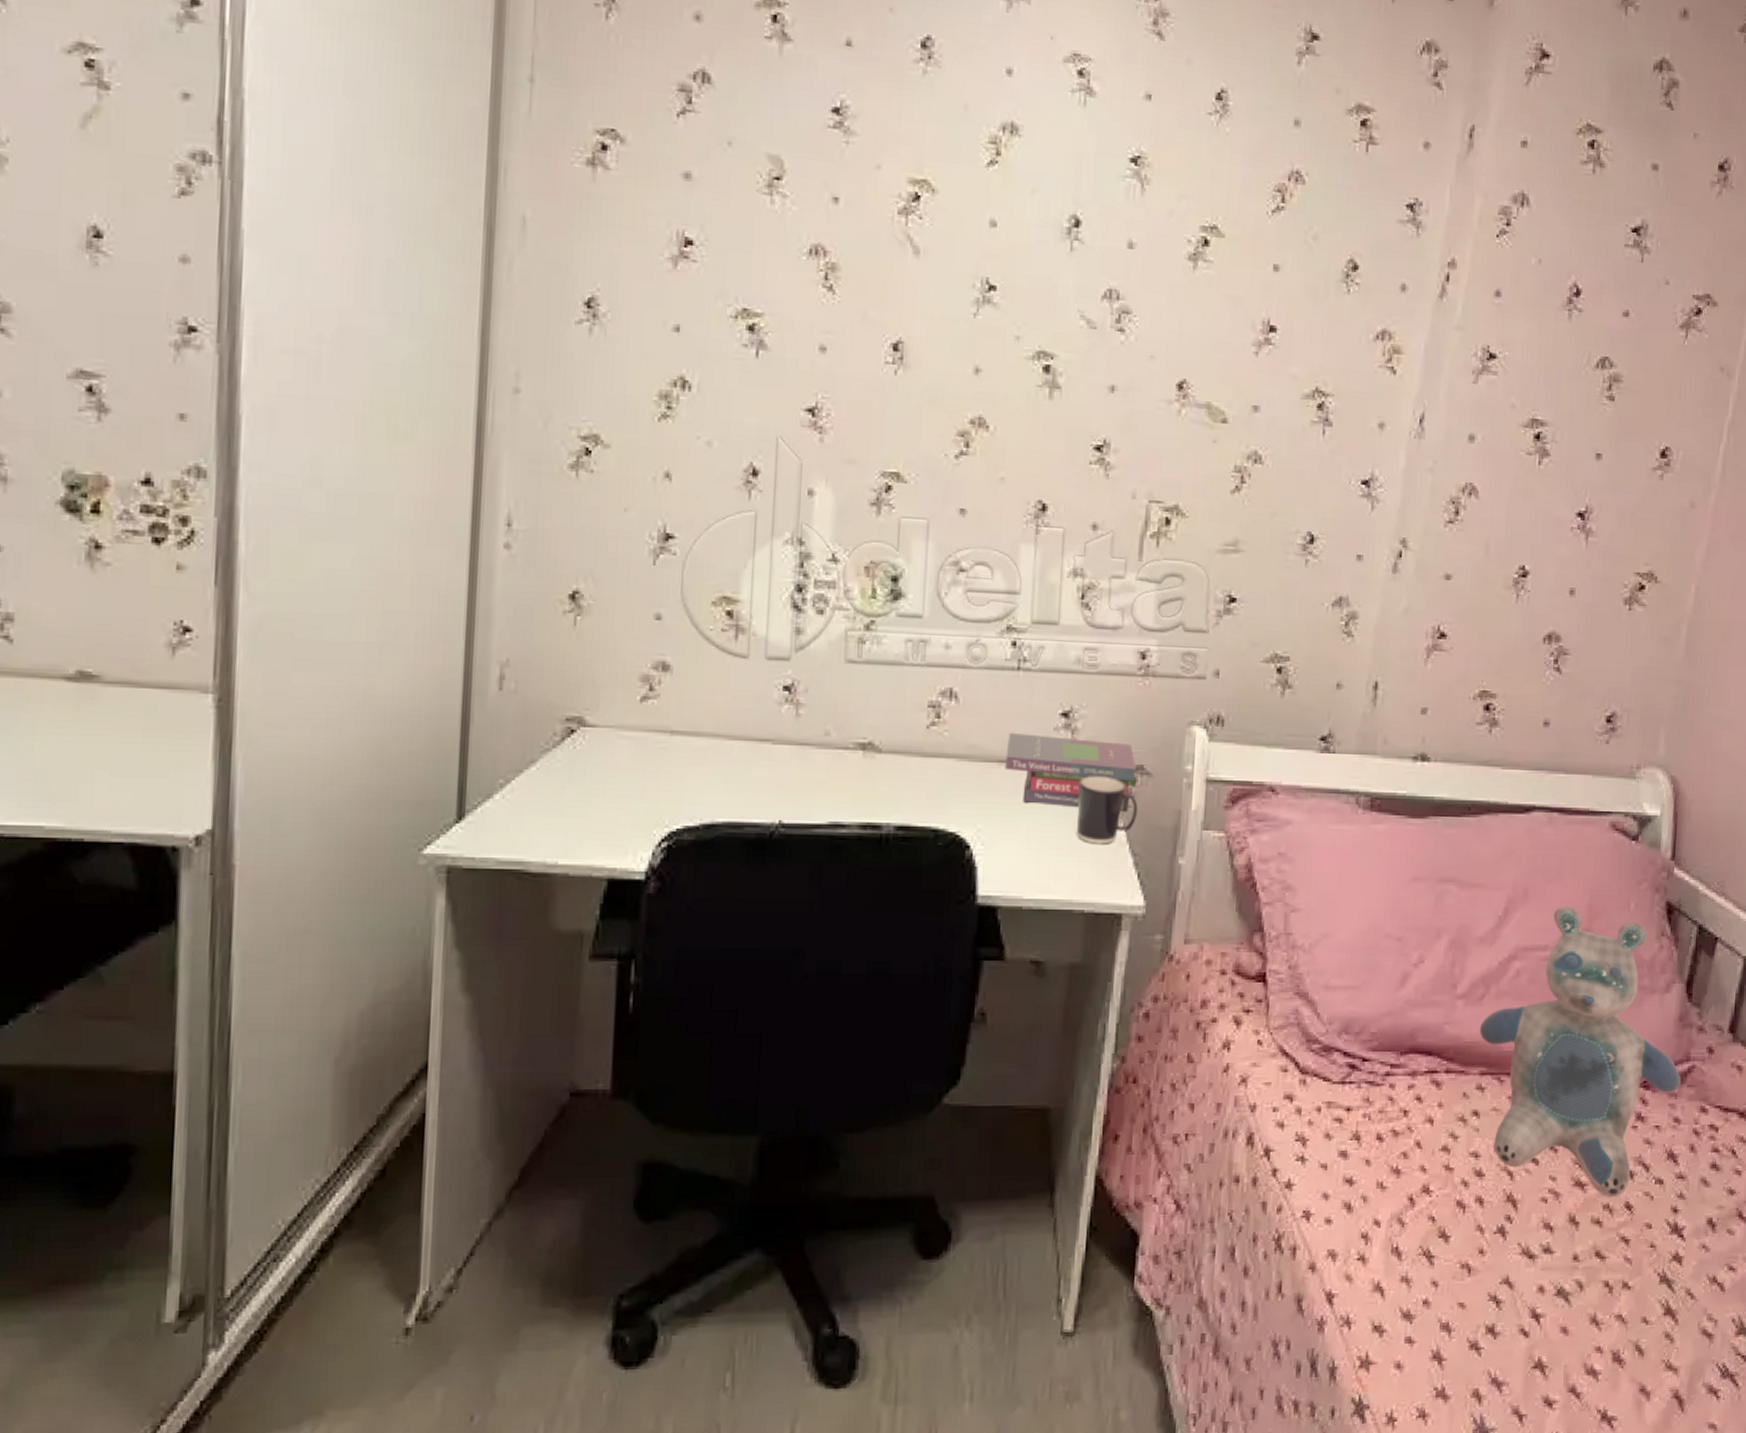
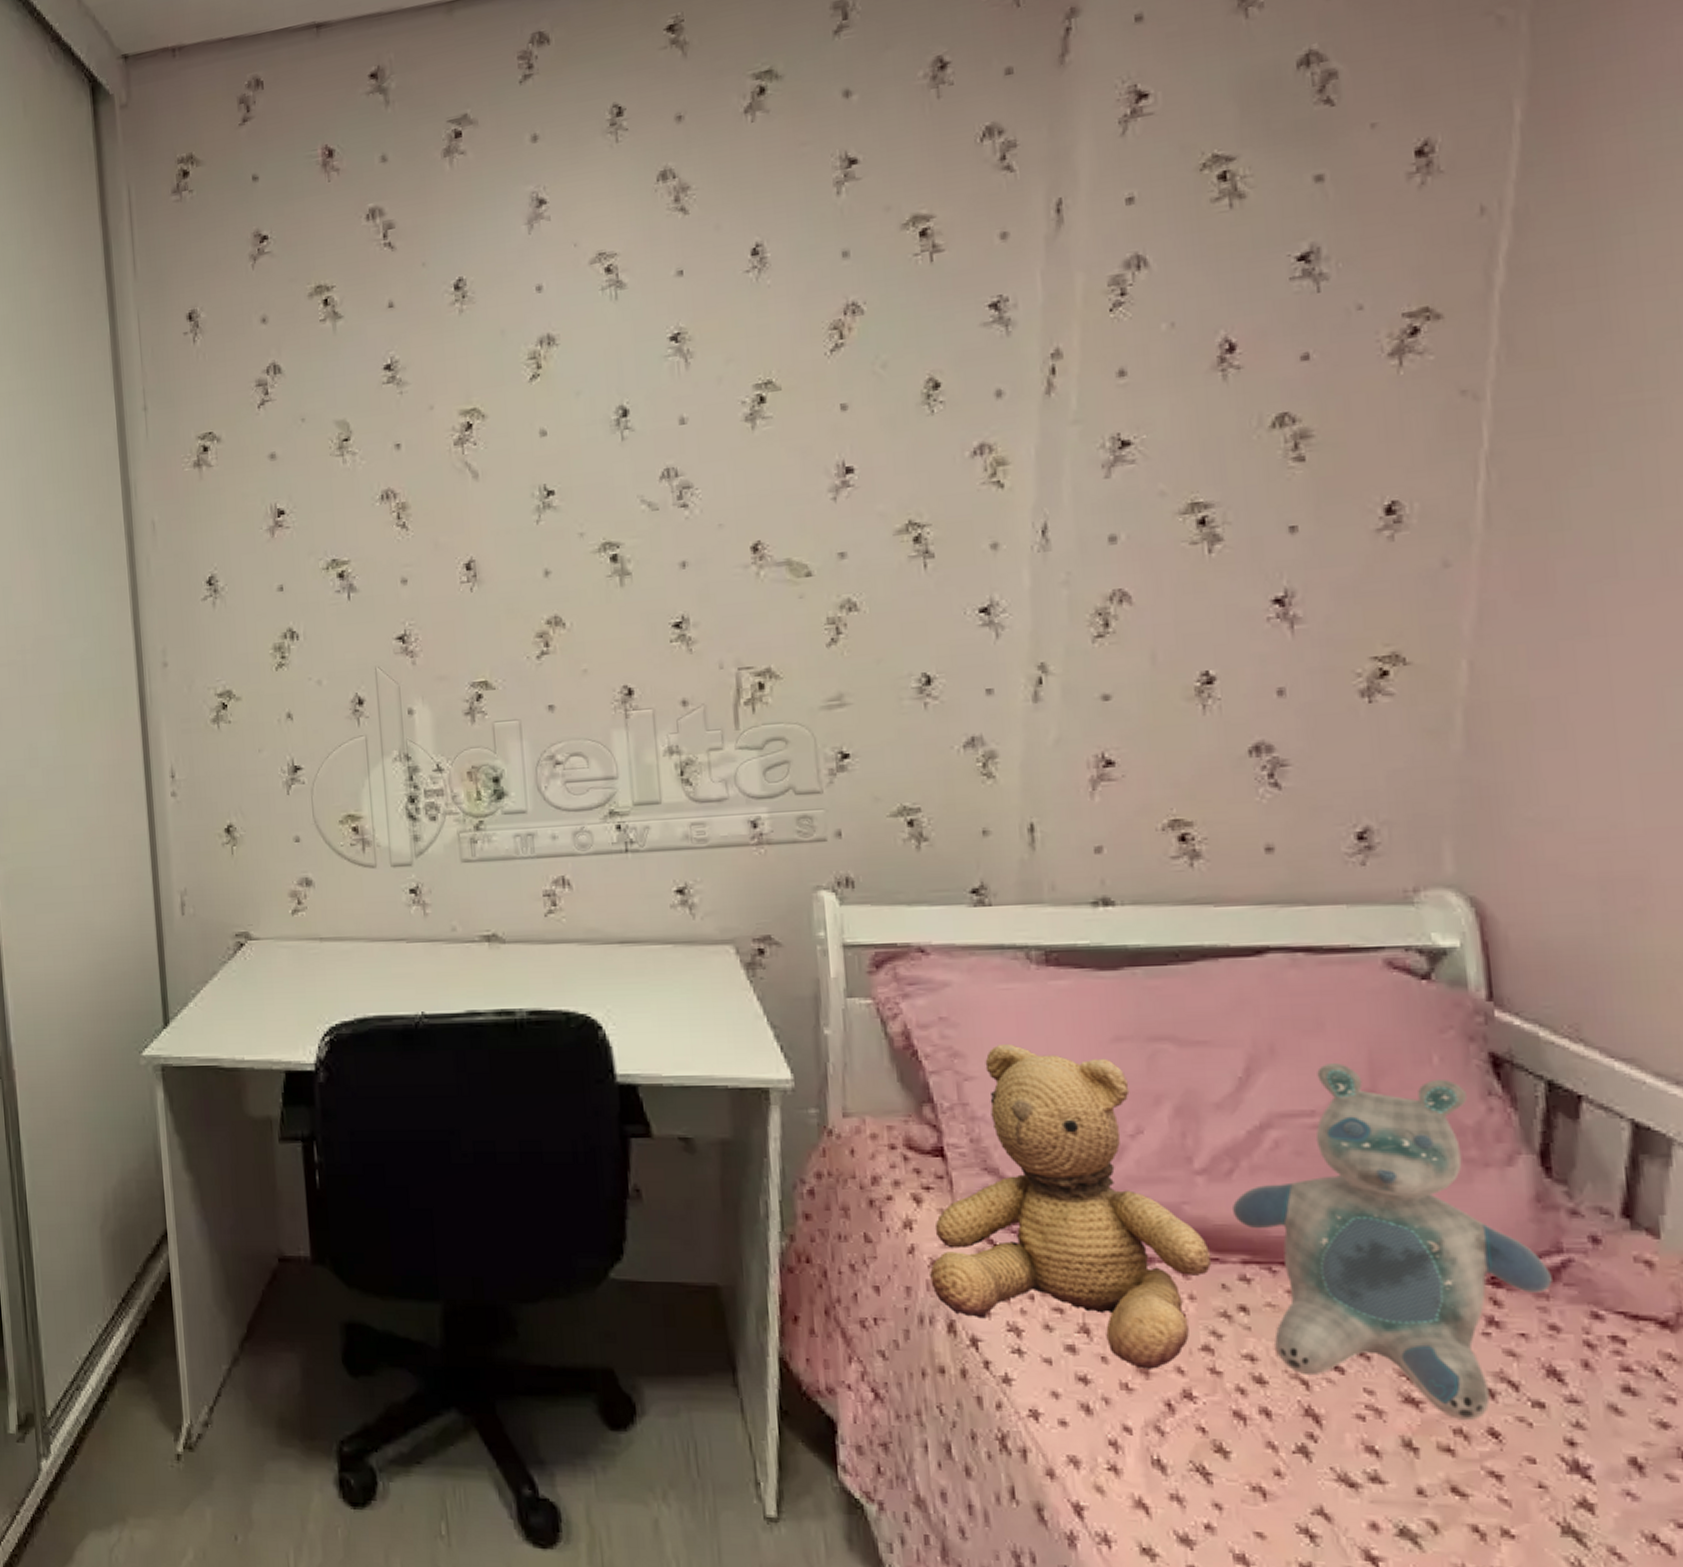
books: present [1005,732,1137,812] -> none [625,913,766,985]
mug: present [1077,776,1138,844] -> none [703,949,772,1018]
teddy bear: none [1238,879,1459,1169] -> present [930,1043,1212,1369]

